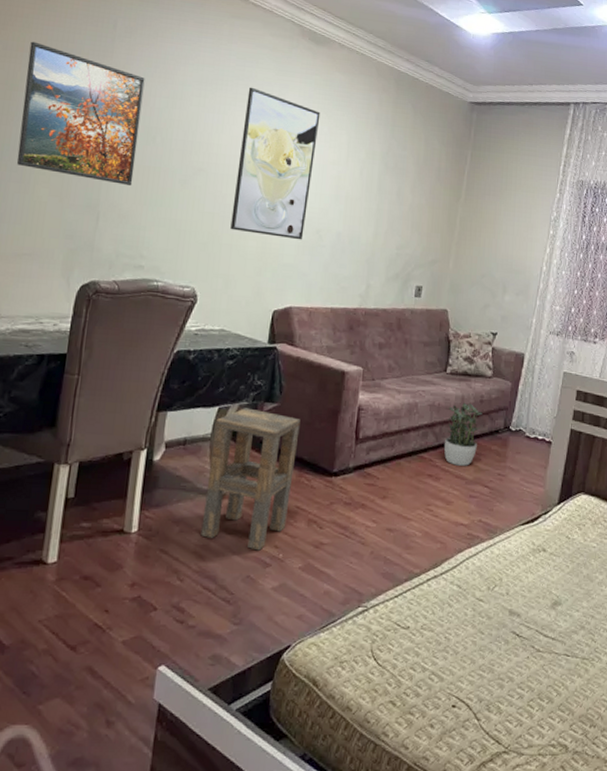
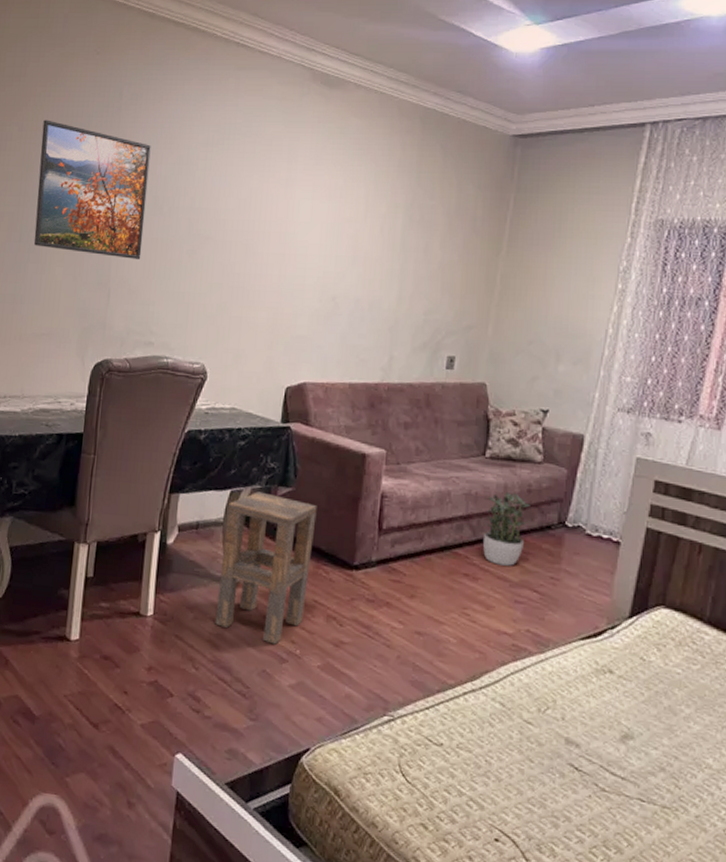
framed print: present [230,87,321,240] -> none [239,143,335,309]

